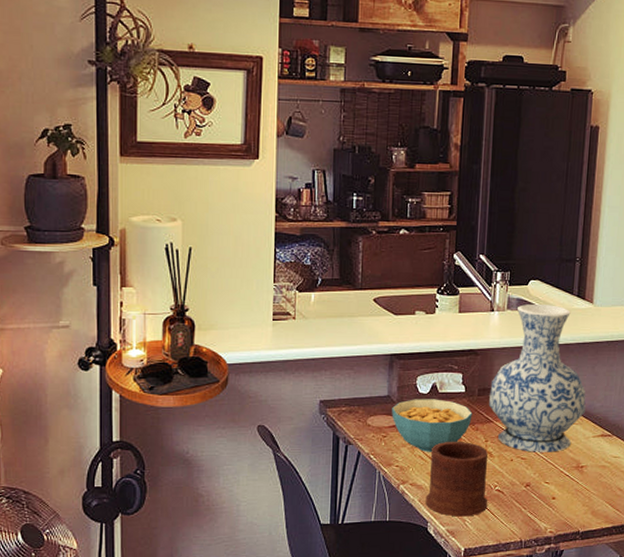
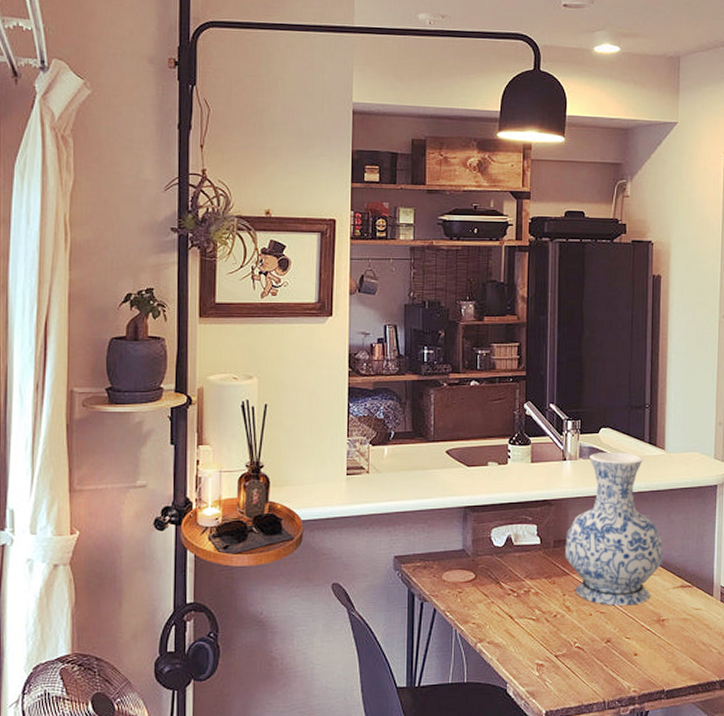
cereal bowl: present [392,399,473,452] -> none [467,552,549,608]
mug: present [425,441,488,517] -> none [504,595,568,677]

